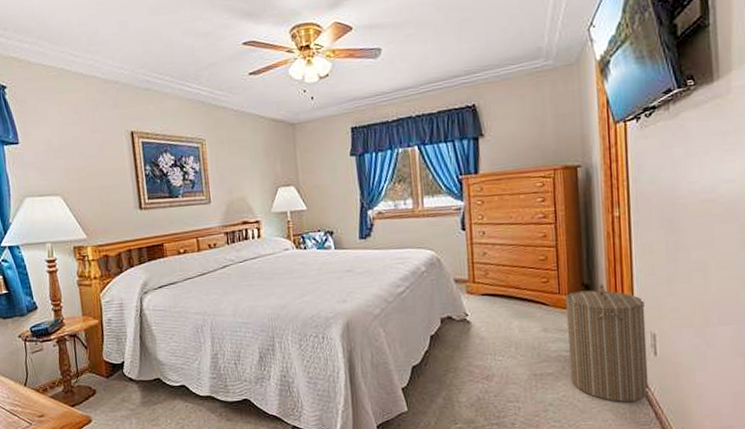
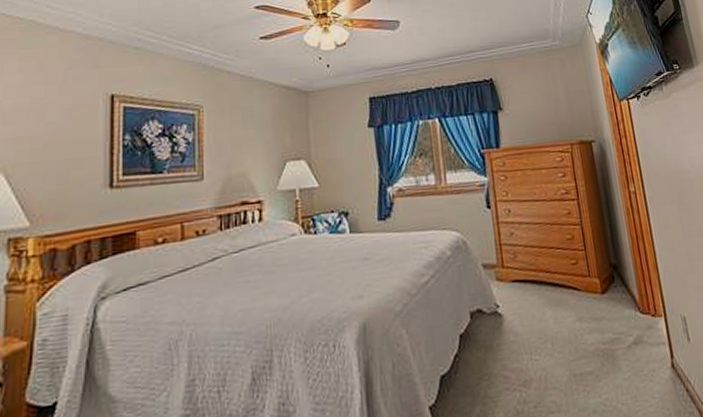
laundry hamper: present [565,284,649,402] -> none [595,263,690,402]

